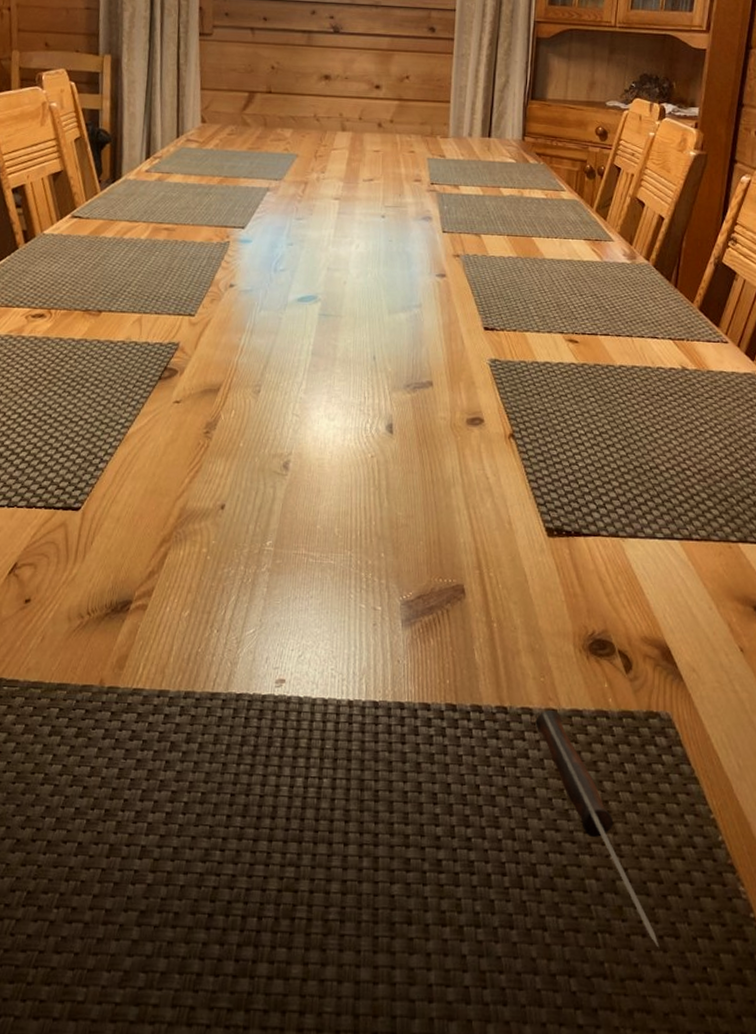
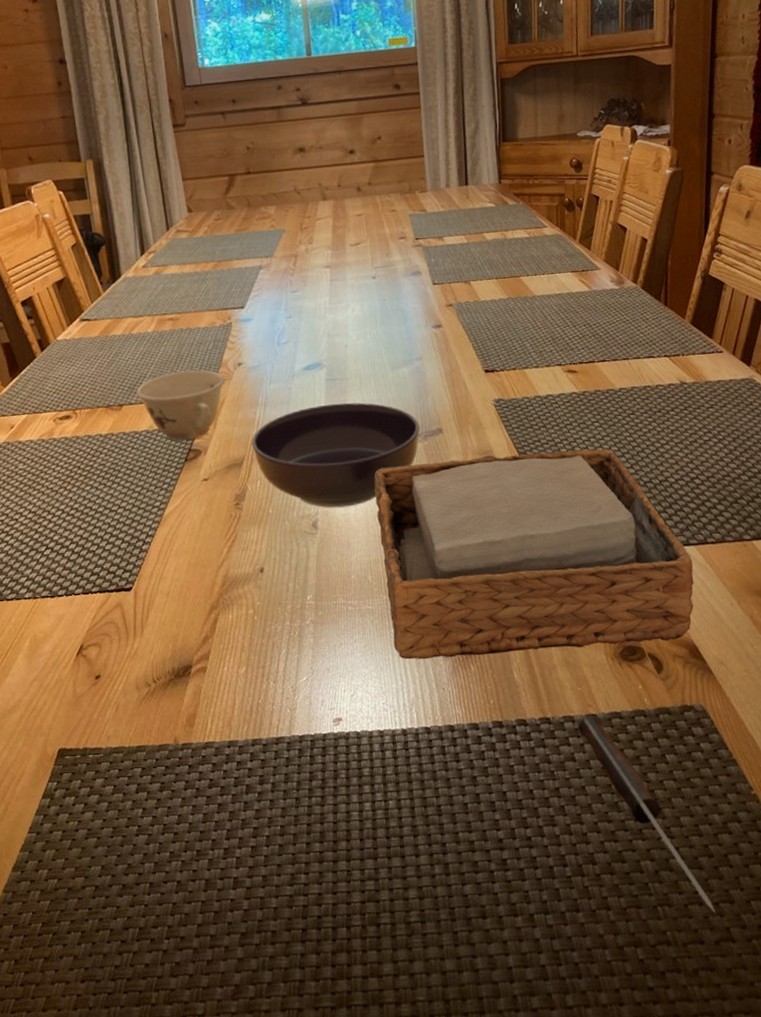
teacup: none [118,284,213,358] -> present [136,370,225,441]
bowl: none [231,340,410,451] -> present [251,402,420,508]
napkin holder: none [352,415,674,639] -> present [375,448,694,659]

